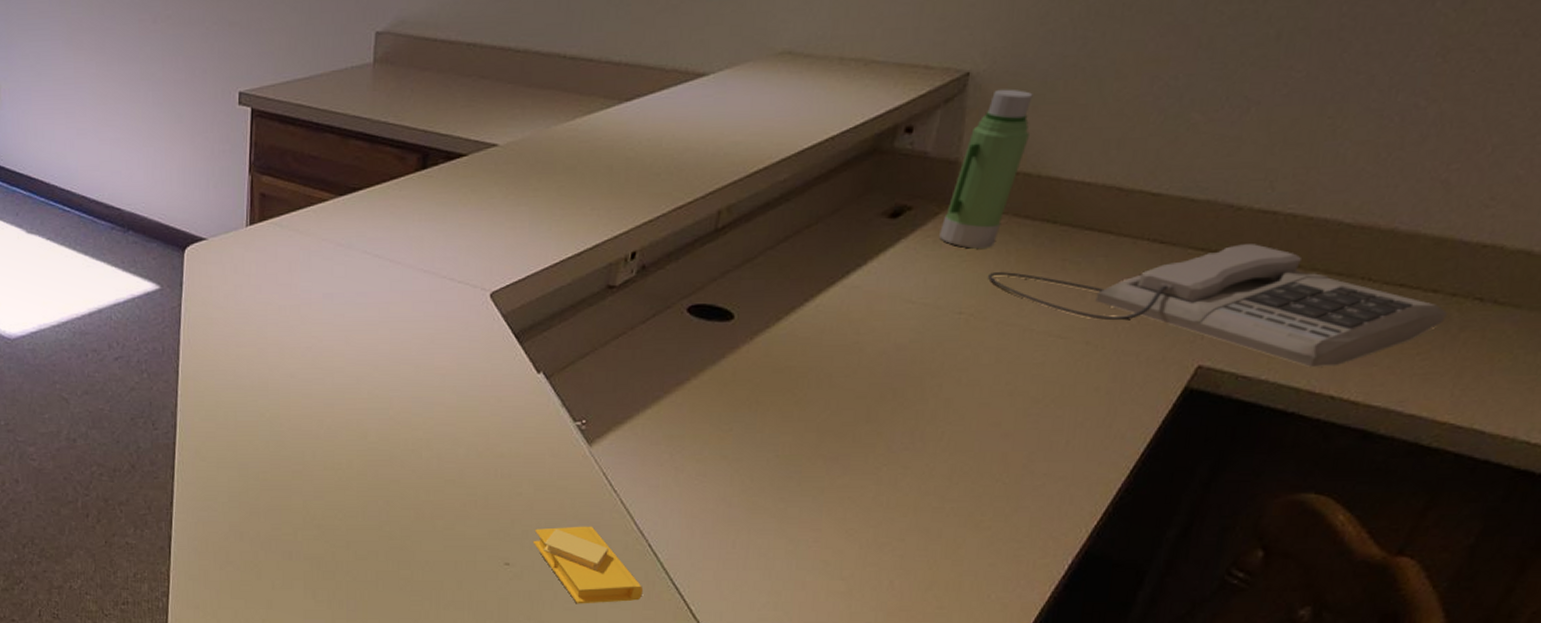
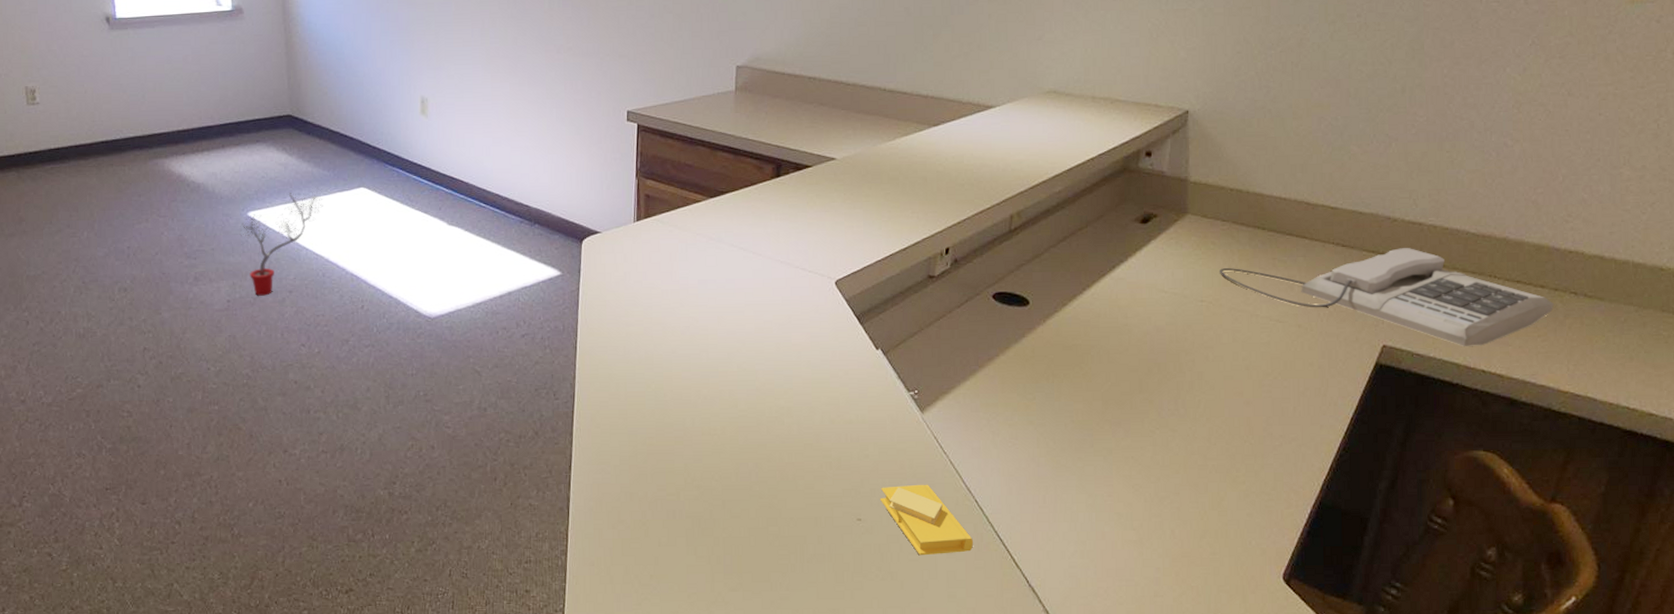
water bottle: present [939,89,1033,249] -> none [1180,124,1237,249]

